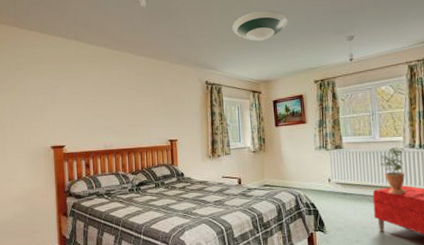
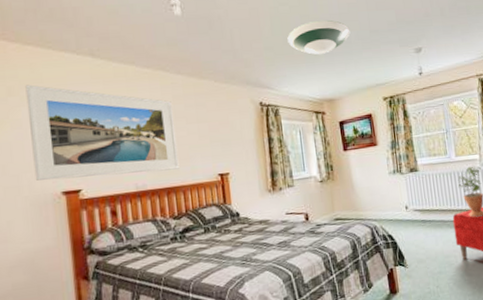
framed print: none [28,62,139,137] -> present [25,84,180,181]

